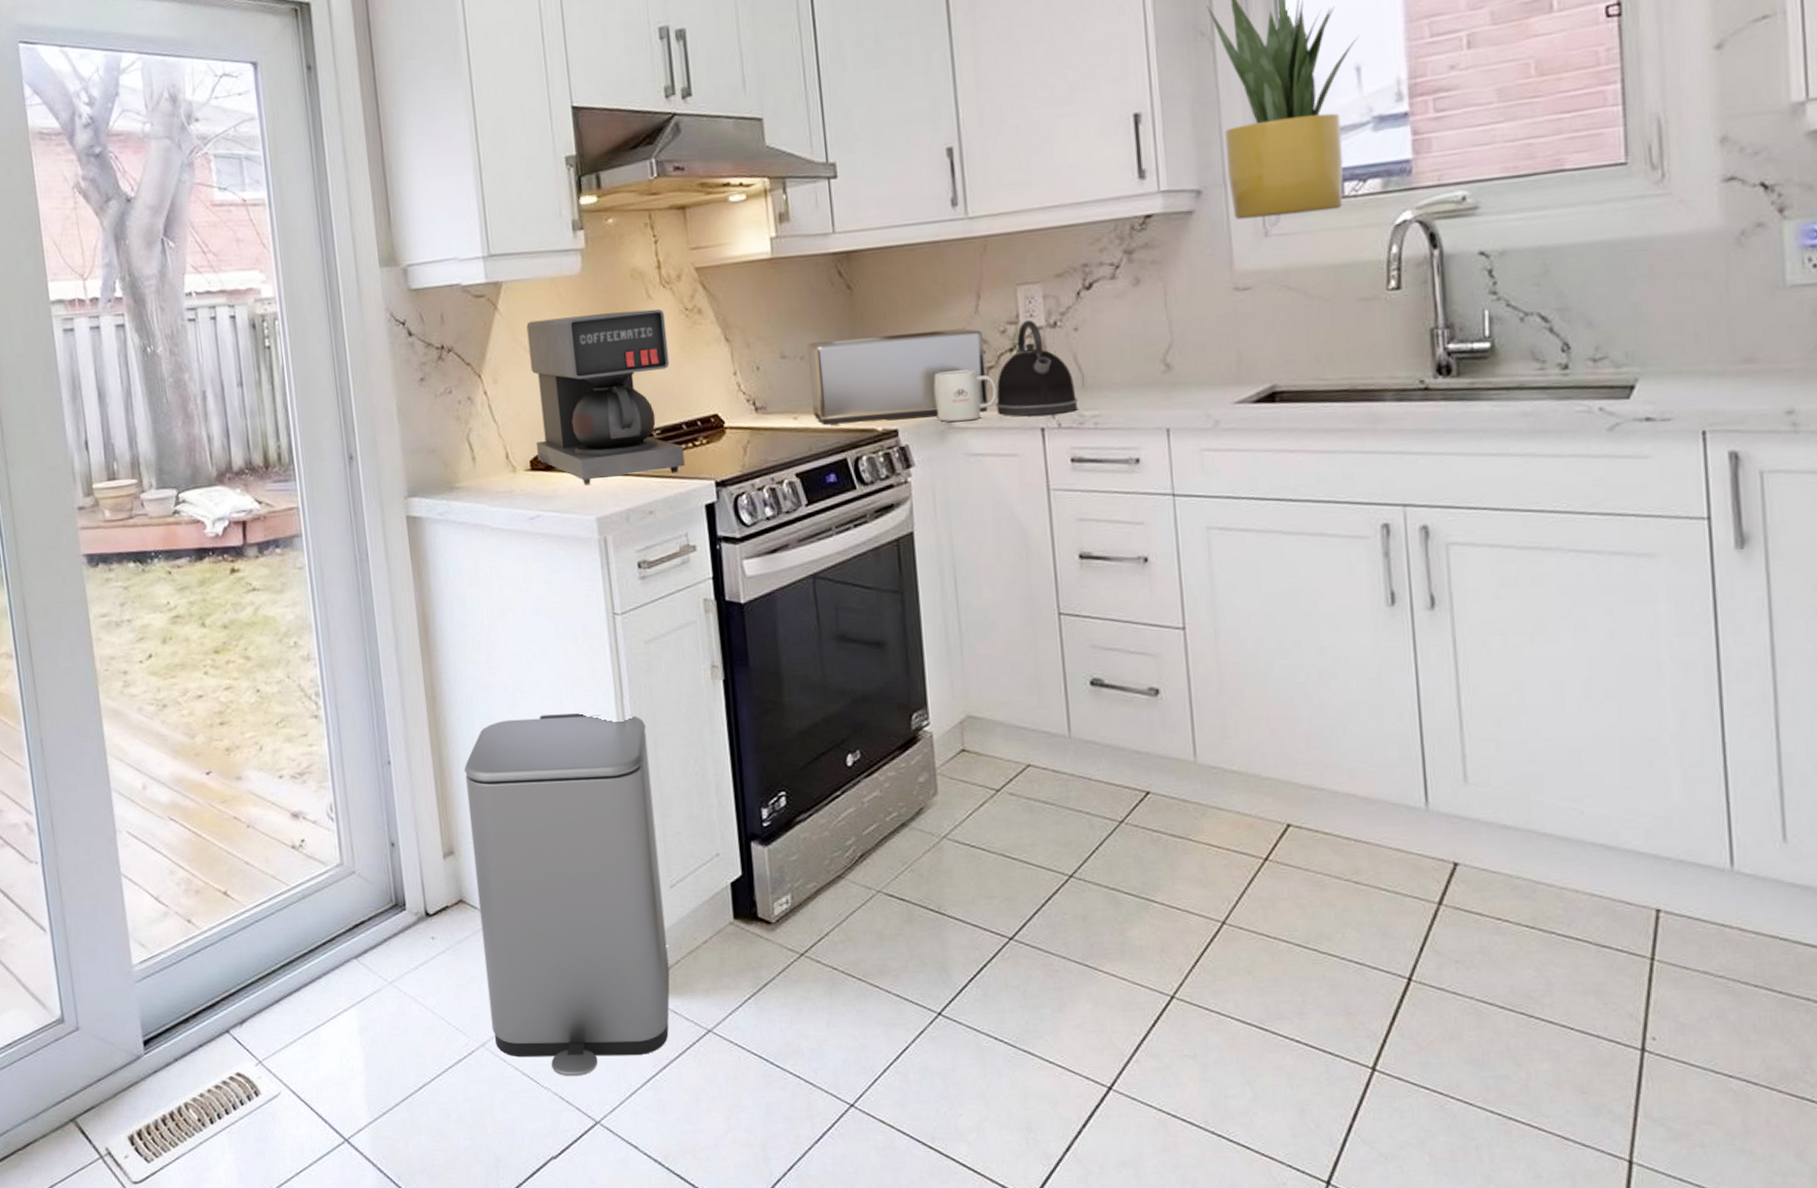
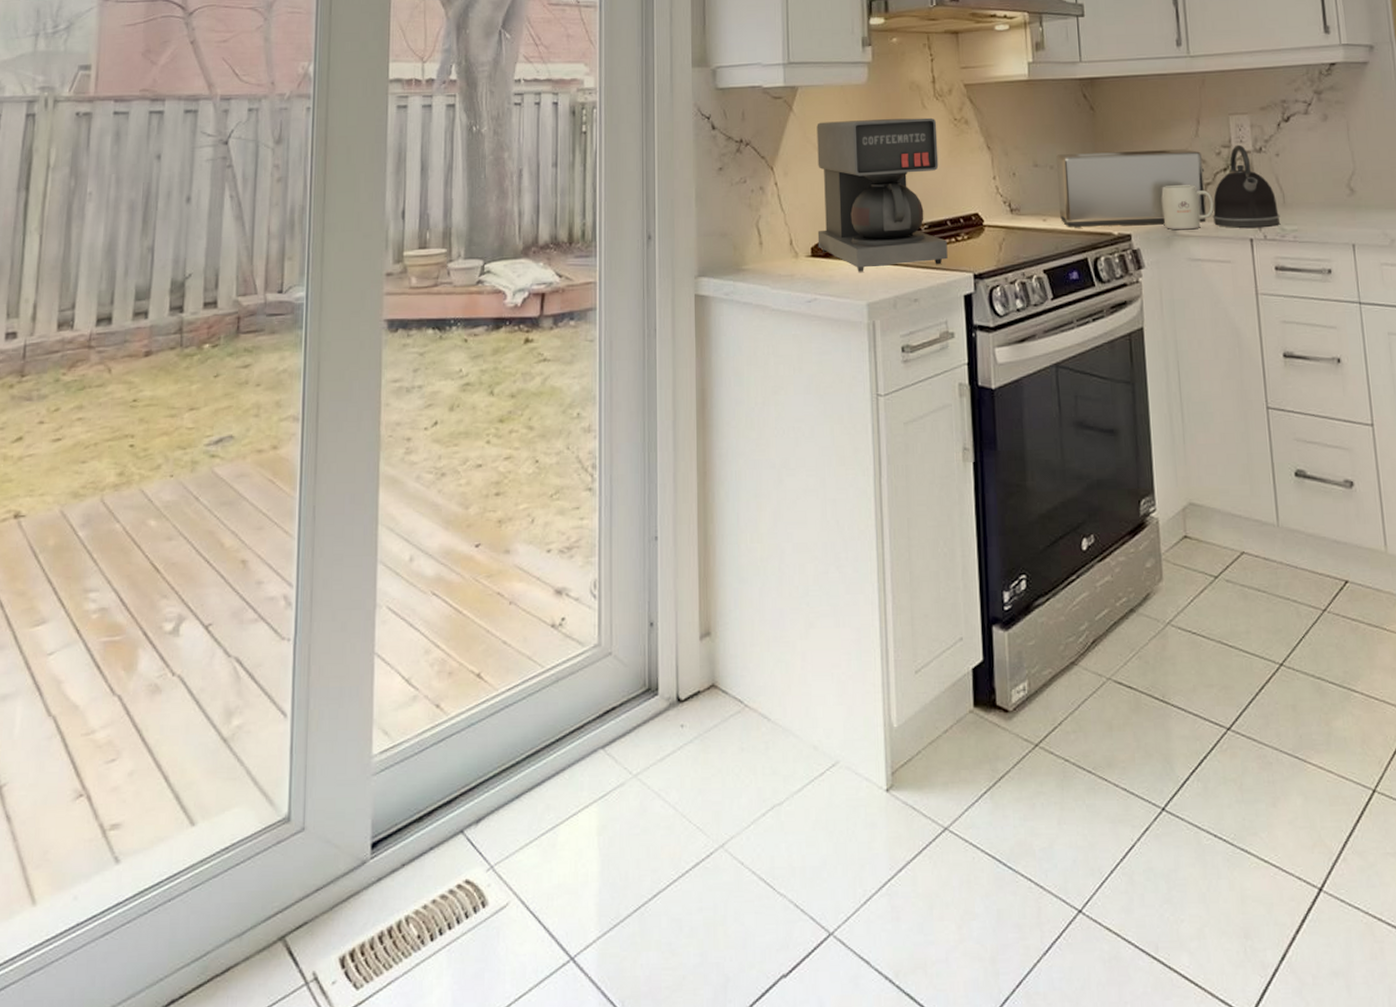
pedal bin: present [464,713,670,1076] -> none [728,492,910,881]

